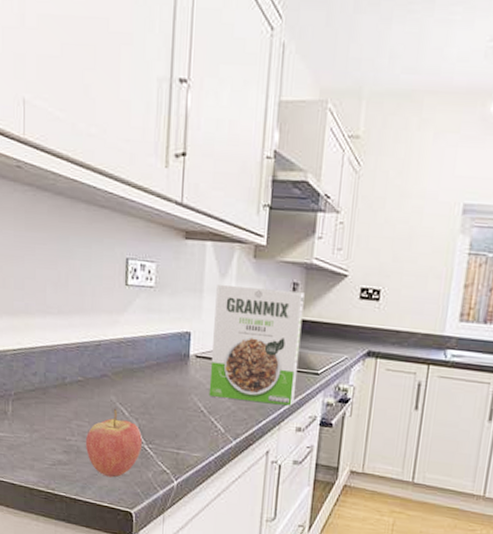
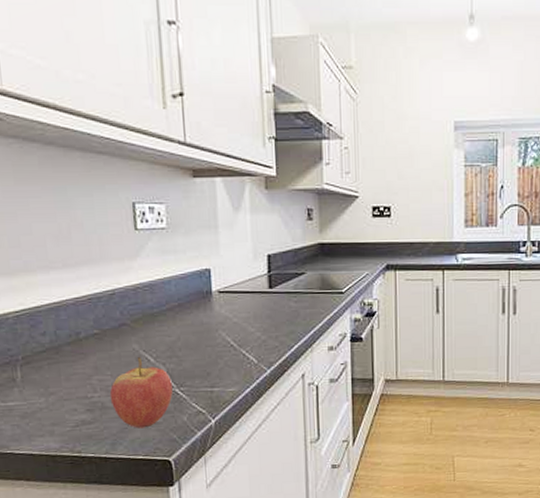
cereal box: present [209,284,305,406] -> none [231,217,323,329]

